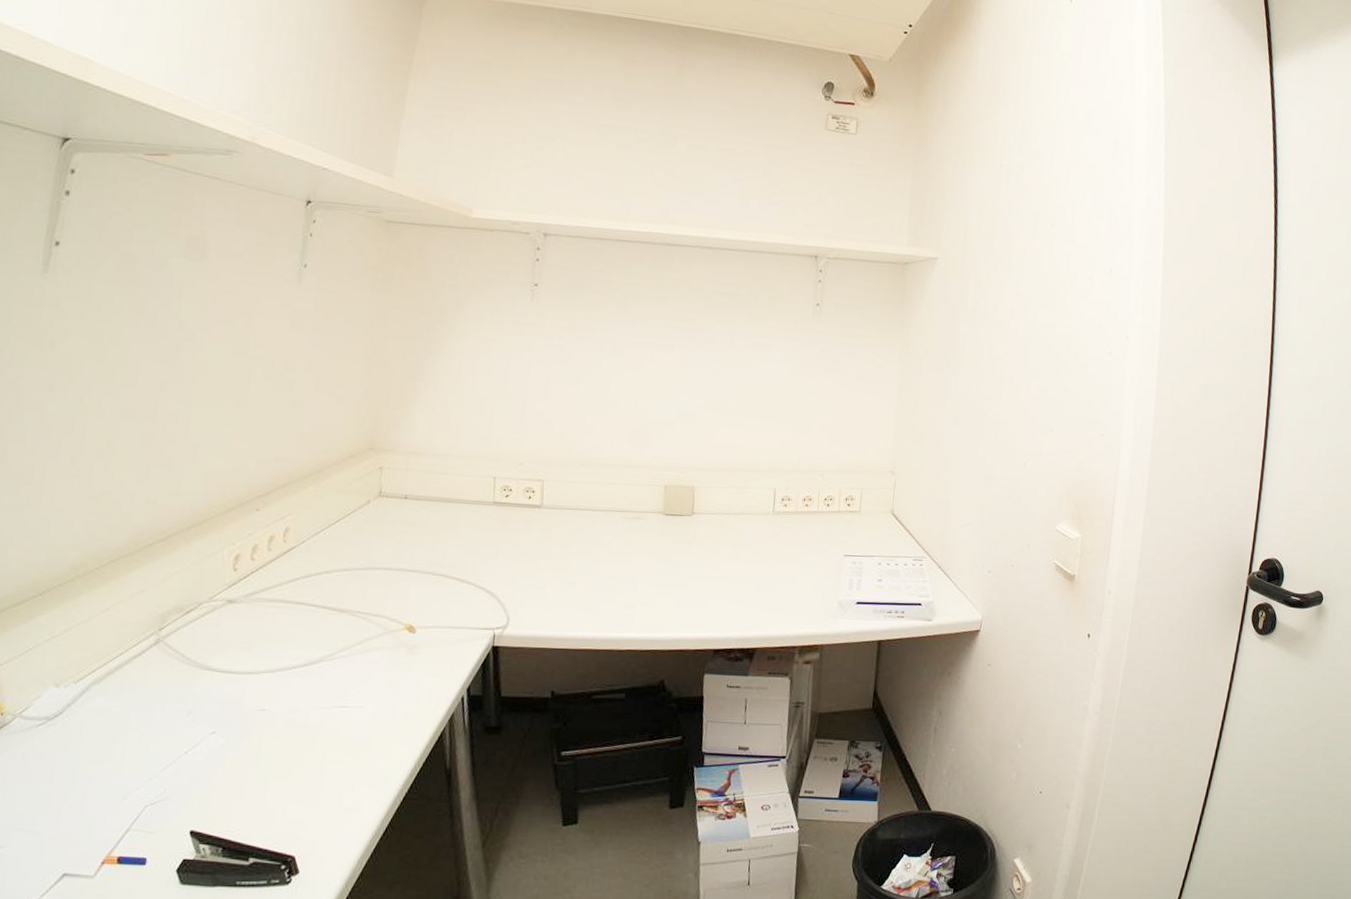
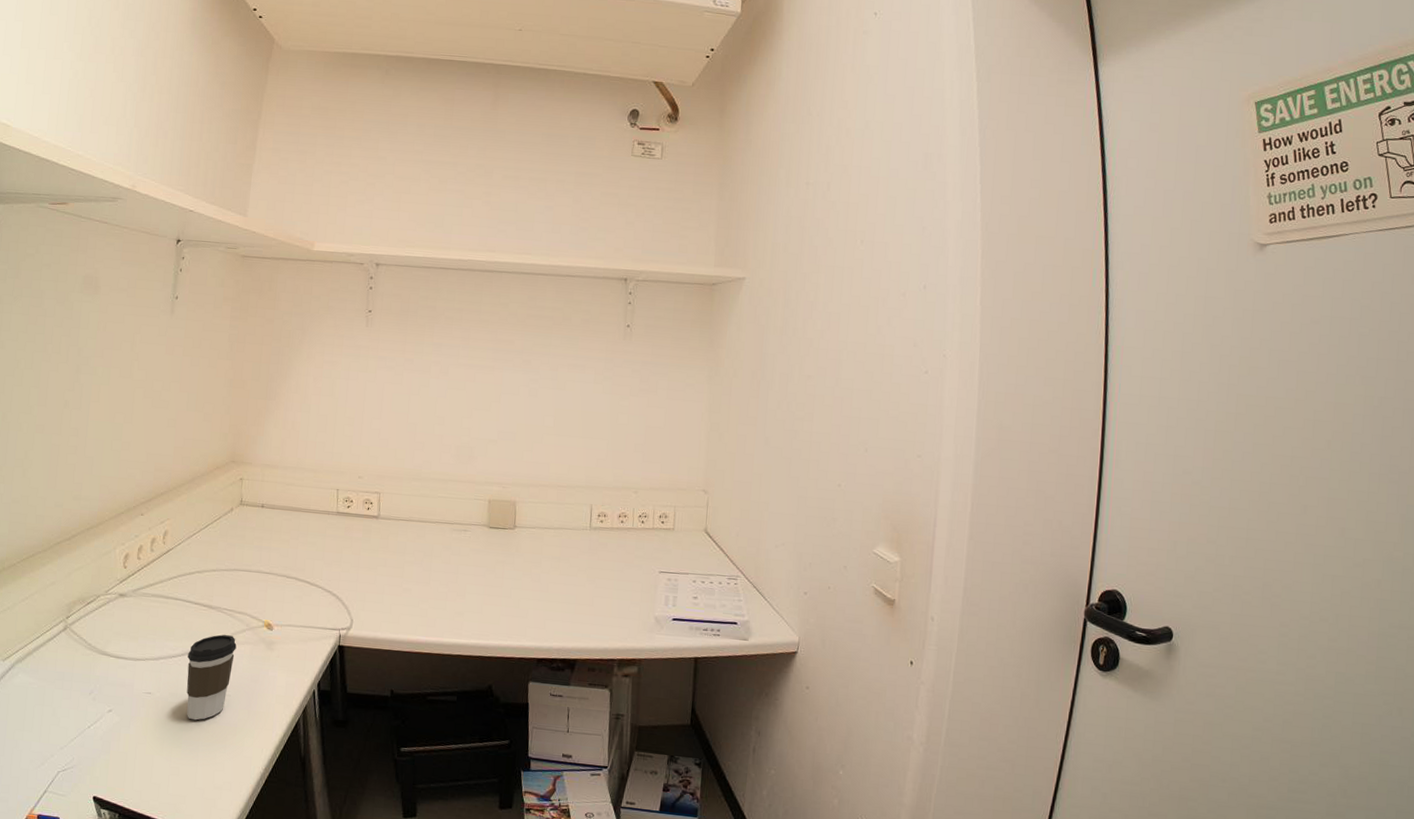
coffee cup: none [309,640,372,737] -> present [186,634,237,721]

